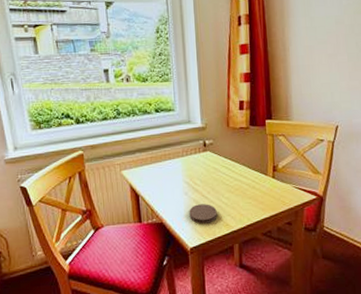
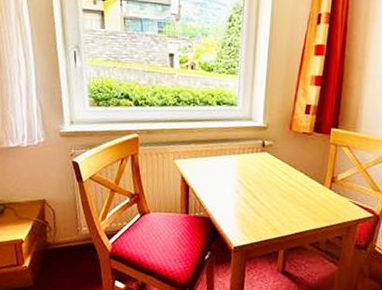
coaster: present [189,204,217,224] -> none [237,204,267,225]

